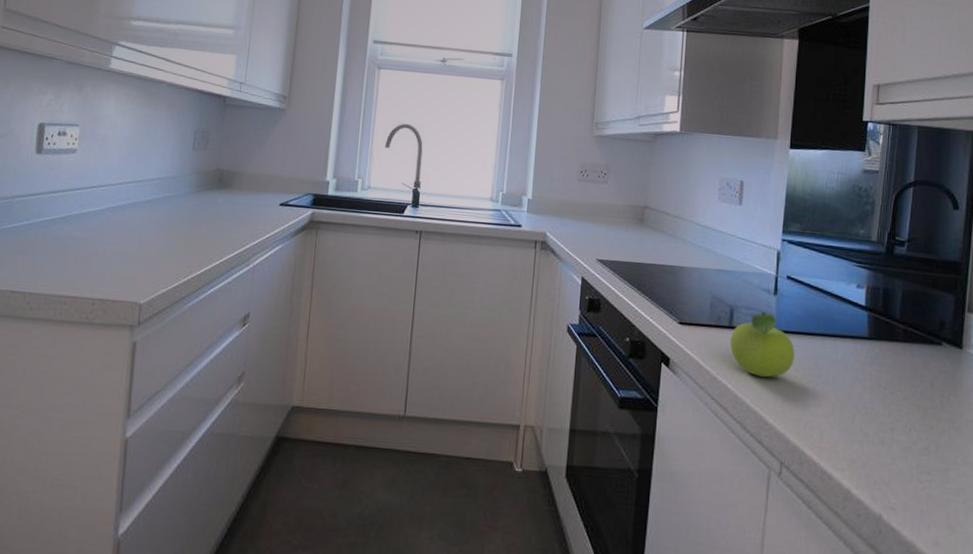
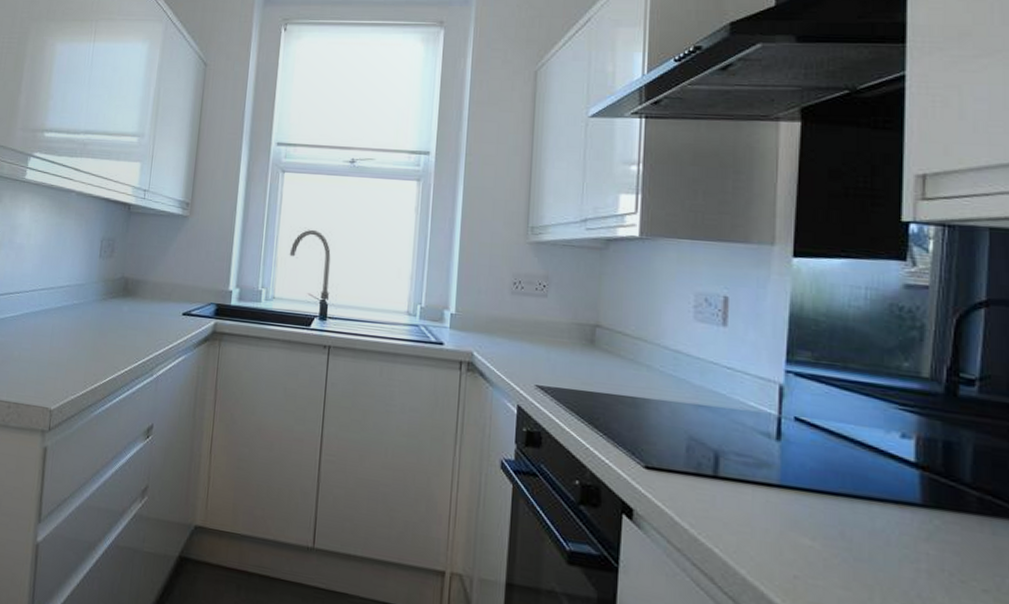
fruit: present [729,311,795,378] -> none [715,460,811,545]

